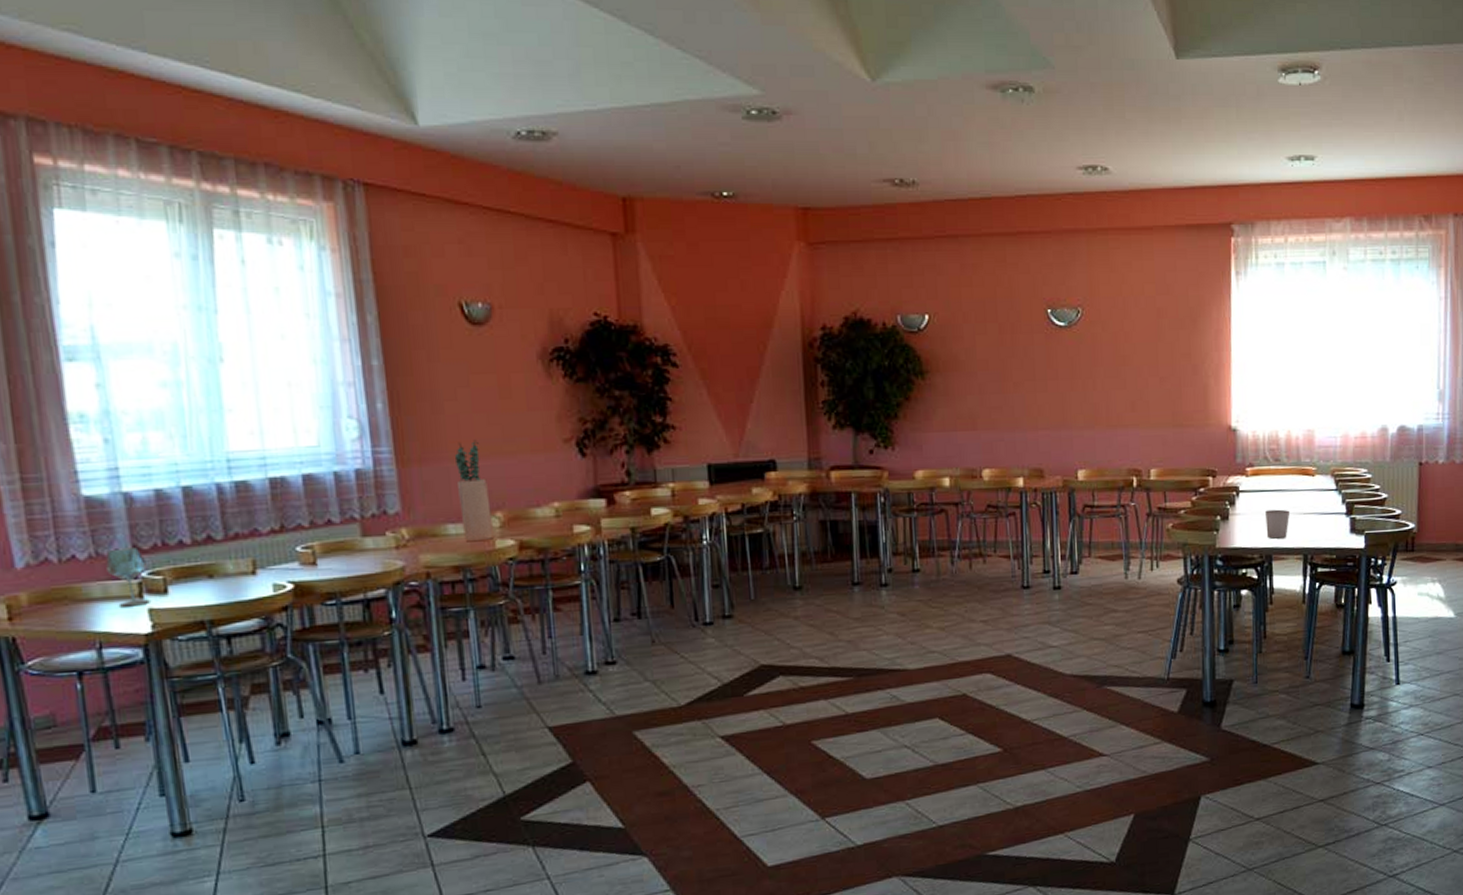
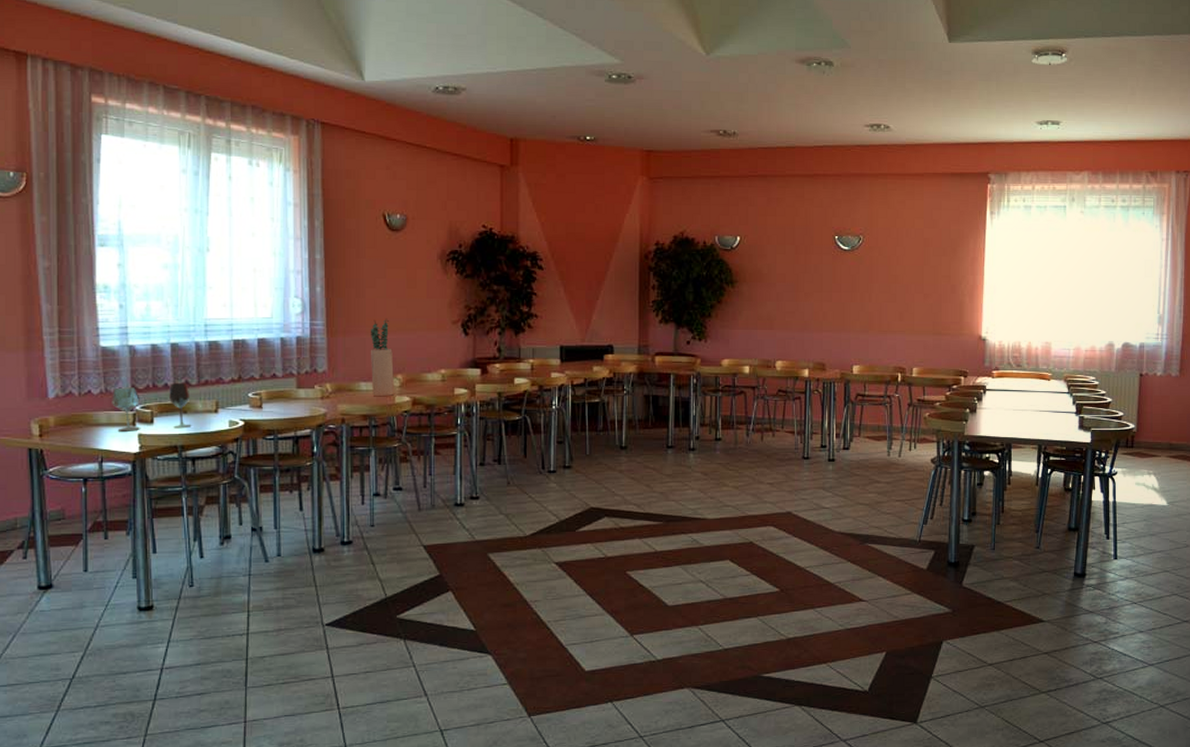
wine glass: none [185,537,222,599] -> present [169,382,192,429]
dixie cup: present [1265,509,1290,539] -> none [1007,406,1028,430]

